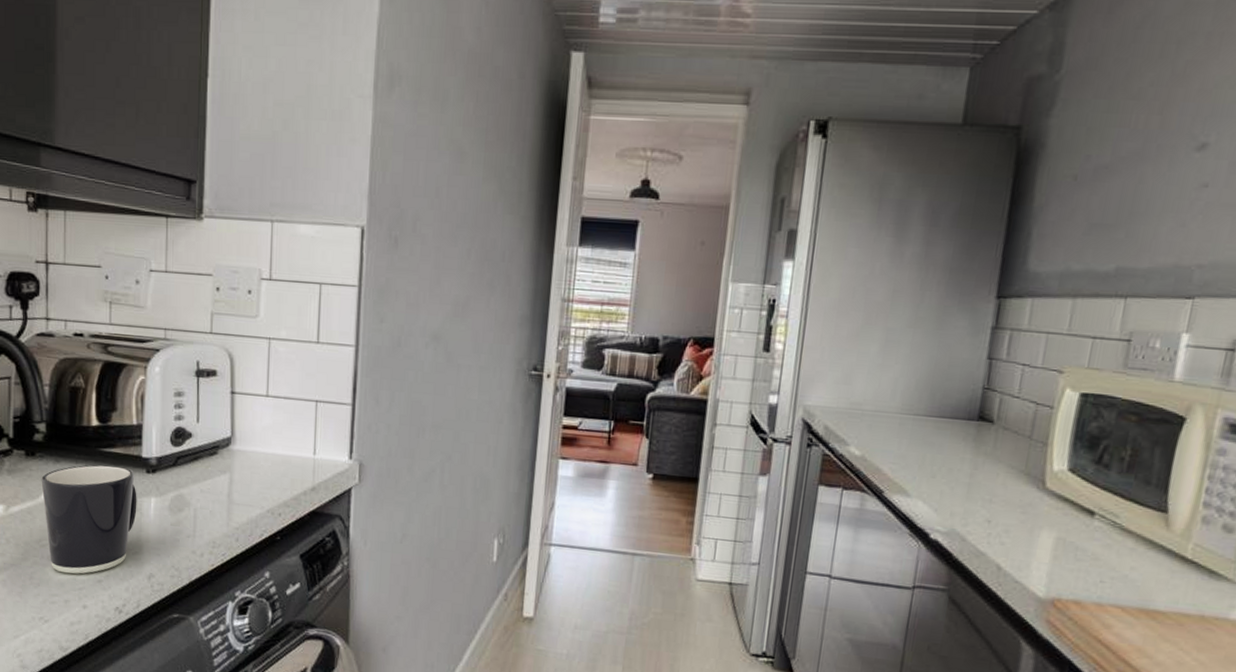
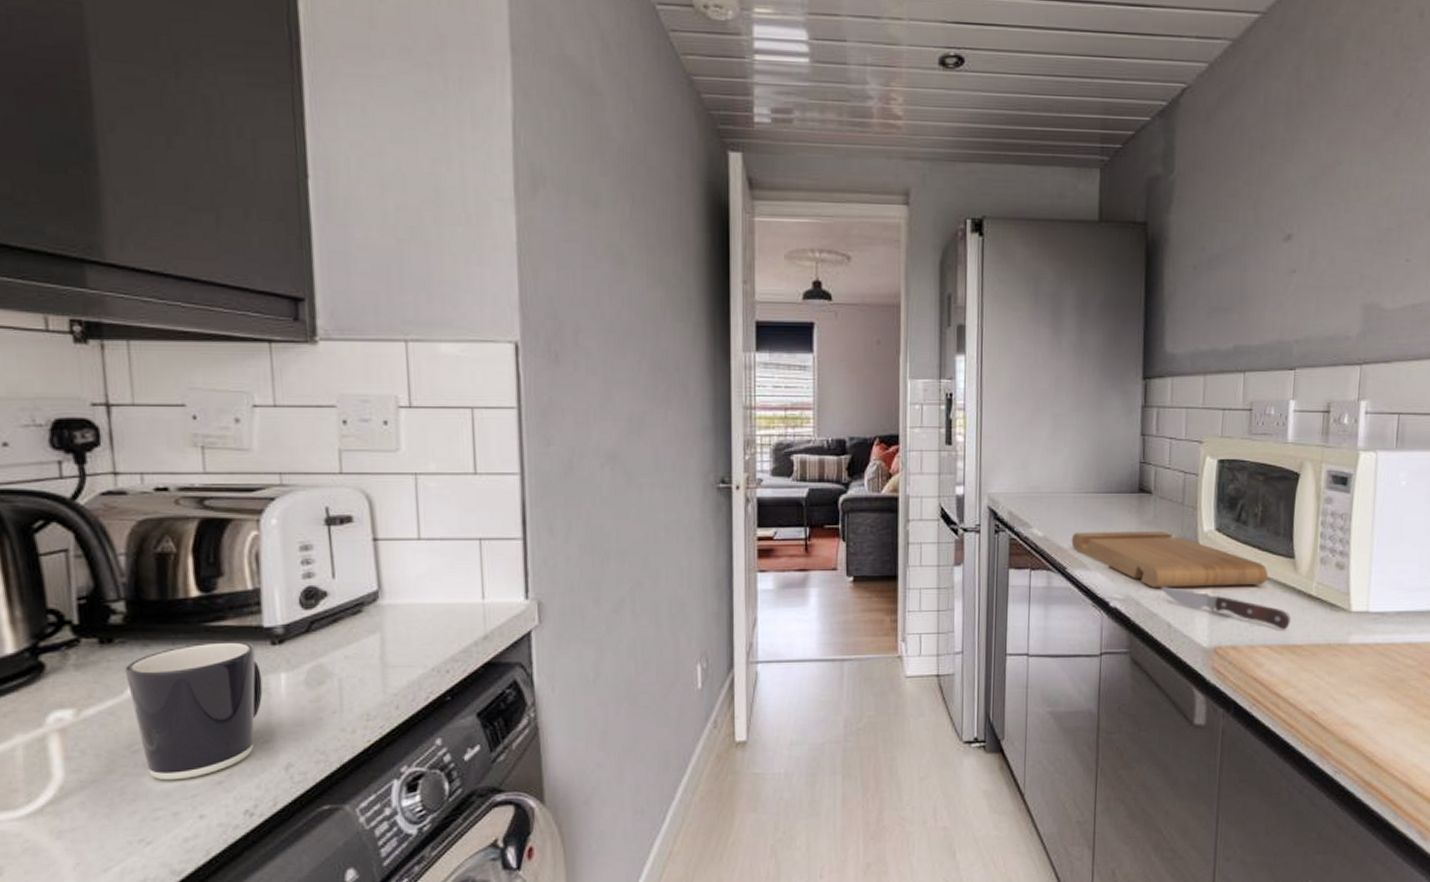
cutting board: none [892,455,1130,538] -> present [1071,532,1268,587]
knife: none [992,525,1156,592] -> present [1160,587,1292,630]

